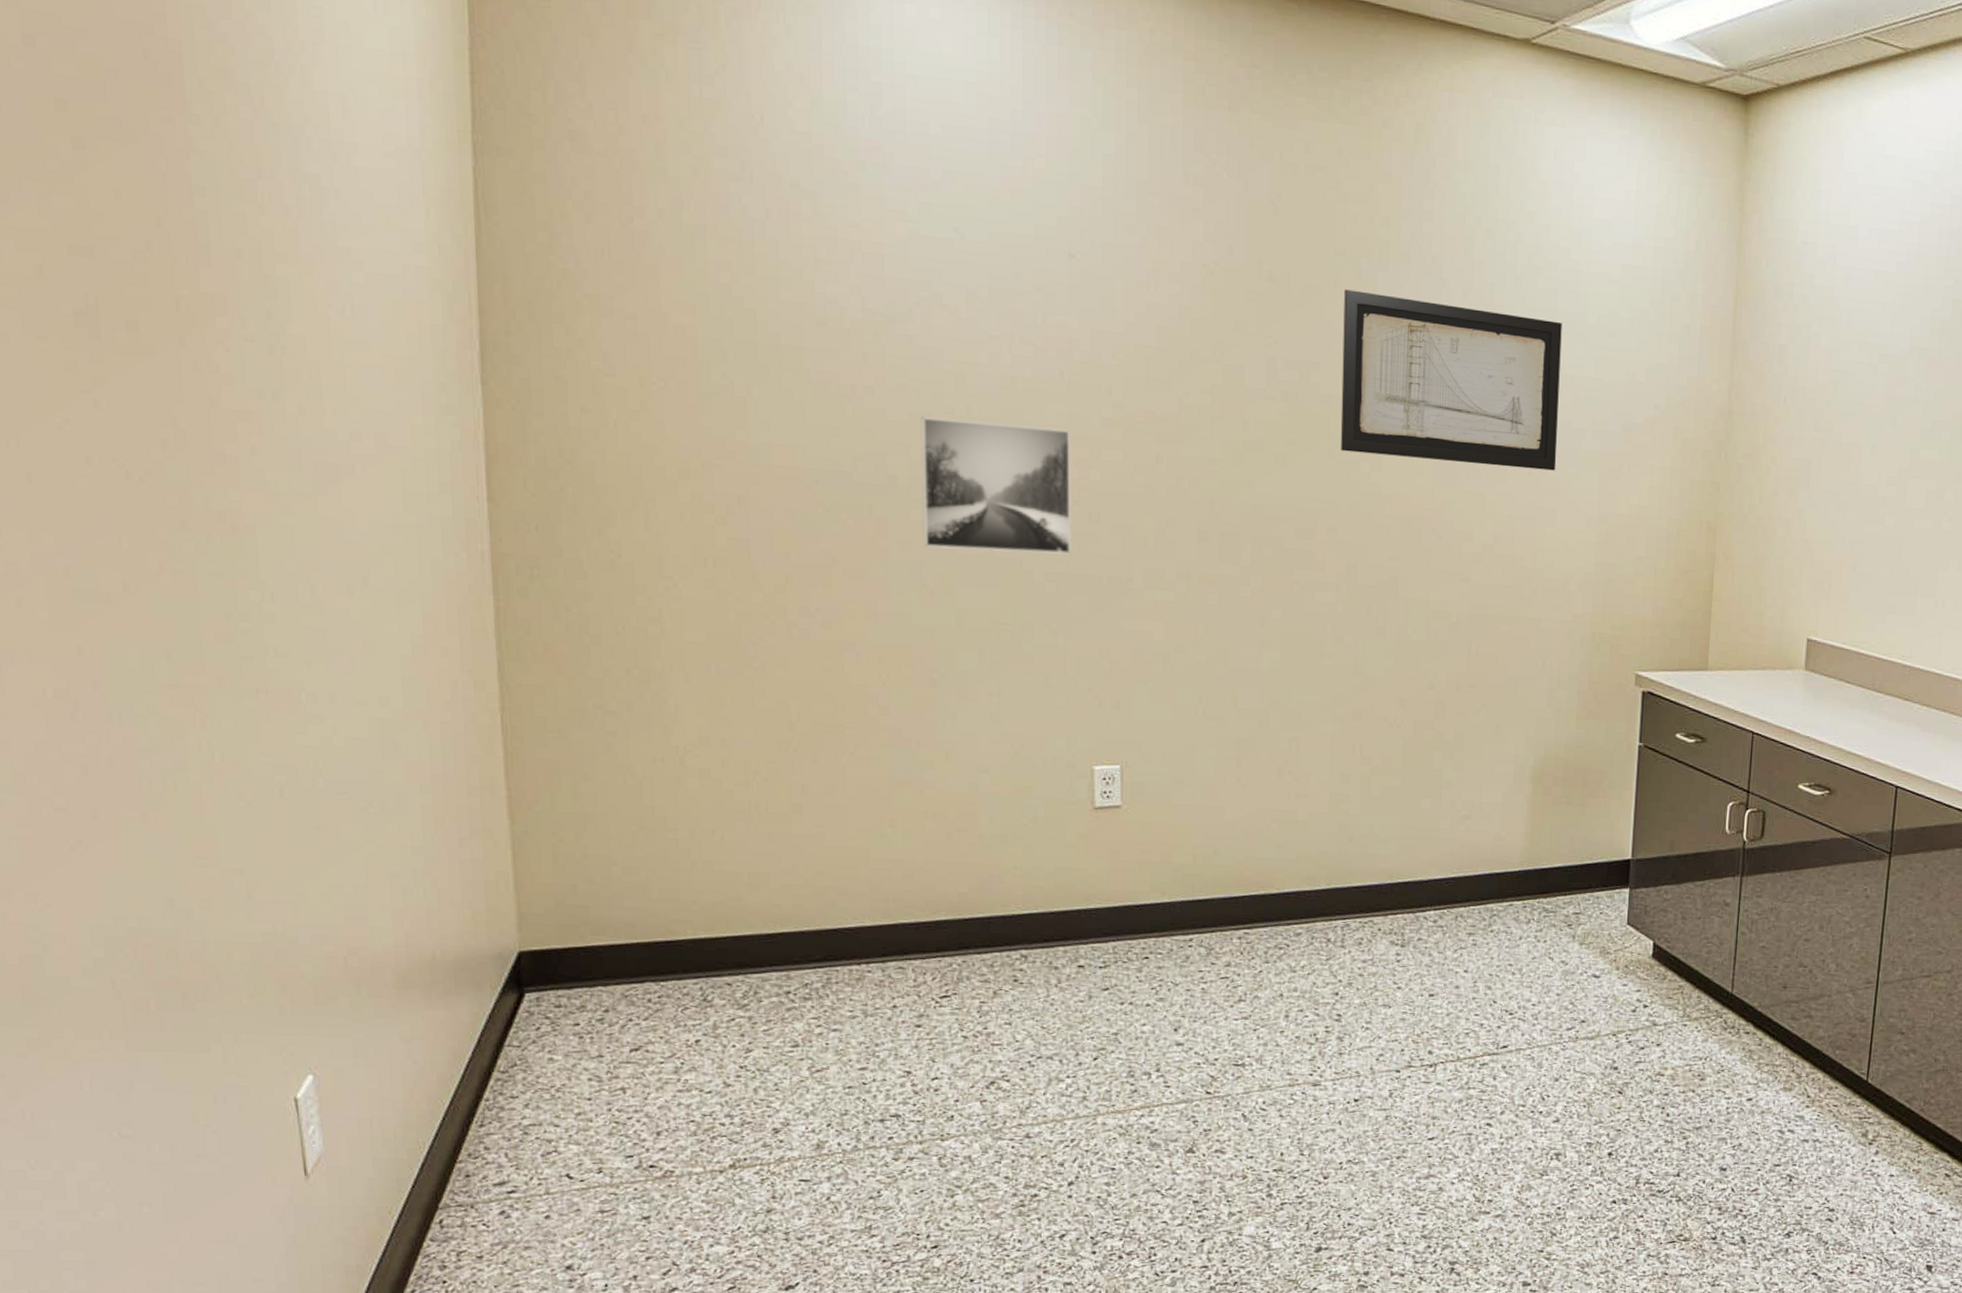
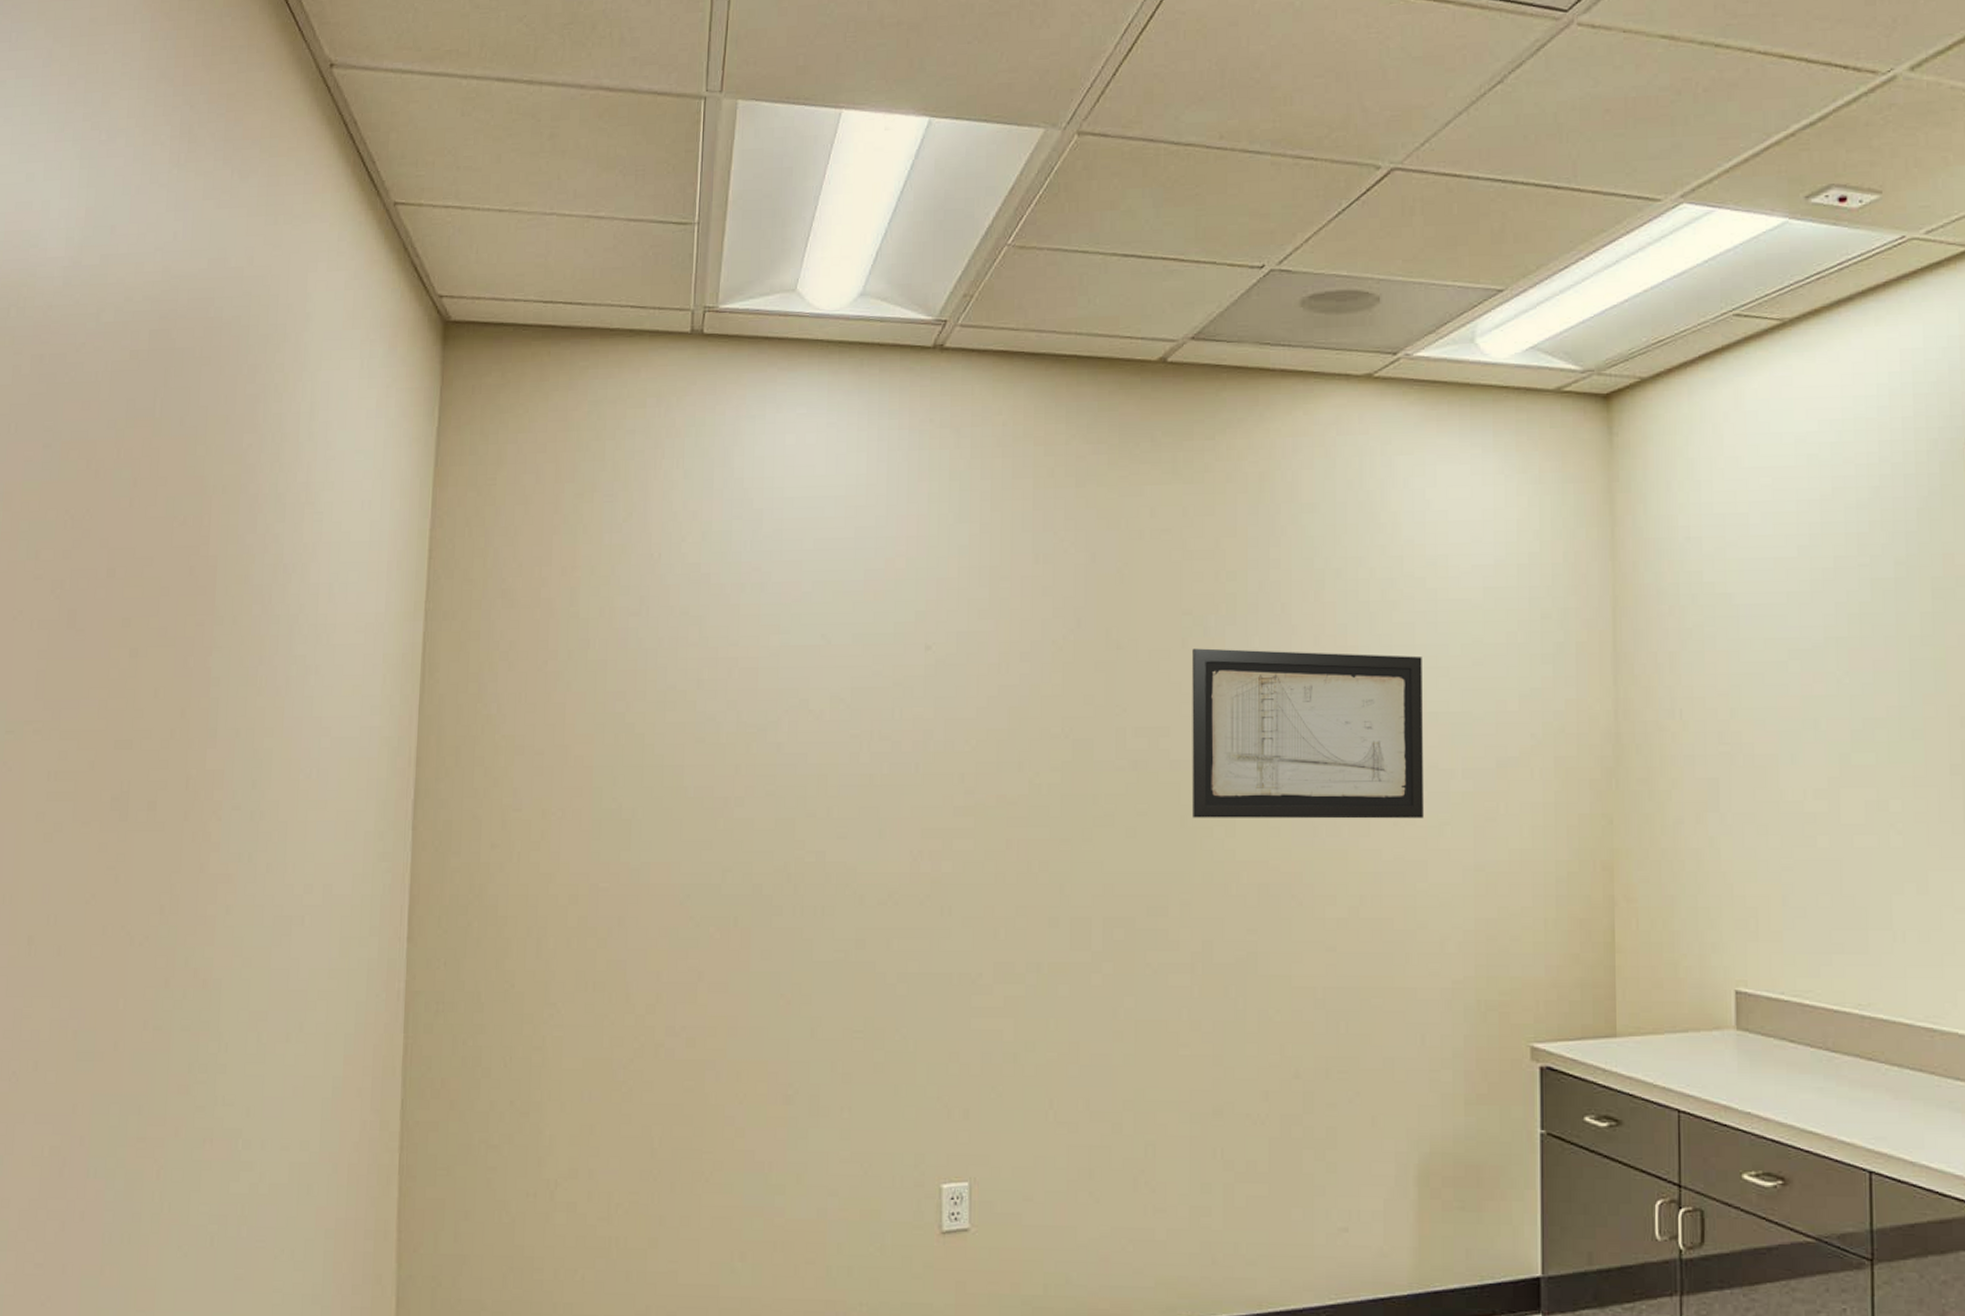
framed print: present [921,416,1072,555] -> none [783,822,924,956]

